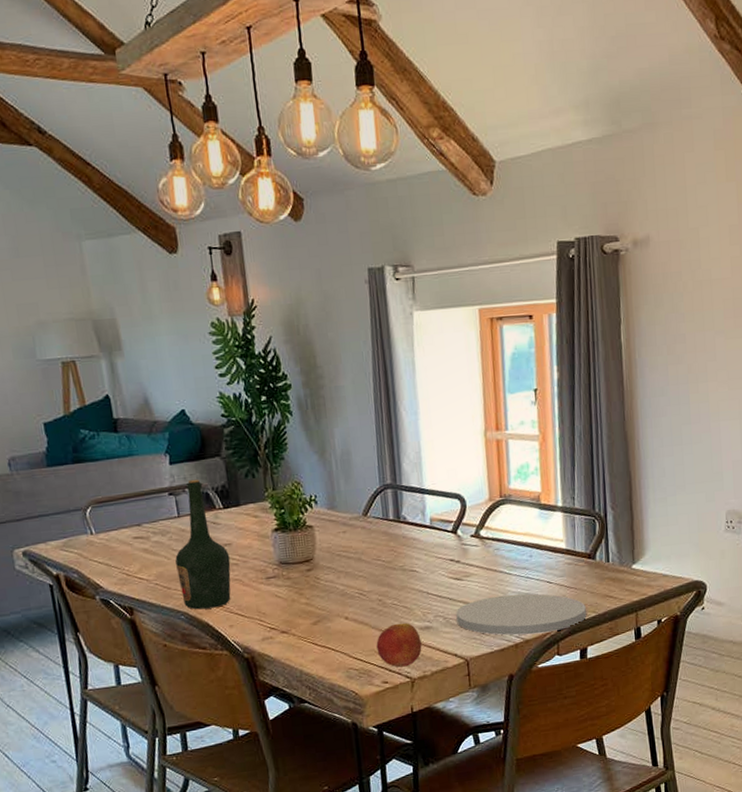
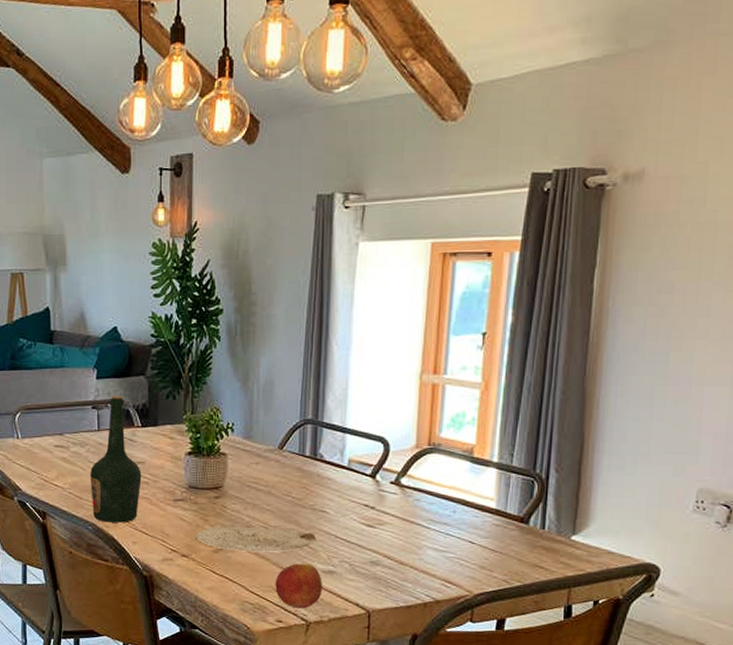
plate: none [293,591,411,621] -> present [196,526,317,552]
plate: present [456,593,586,636] -> none [363,549,510,596]

